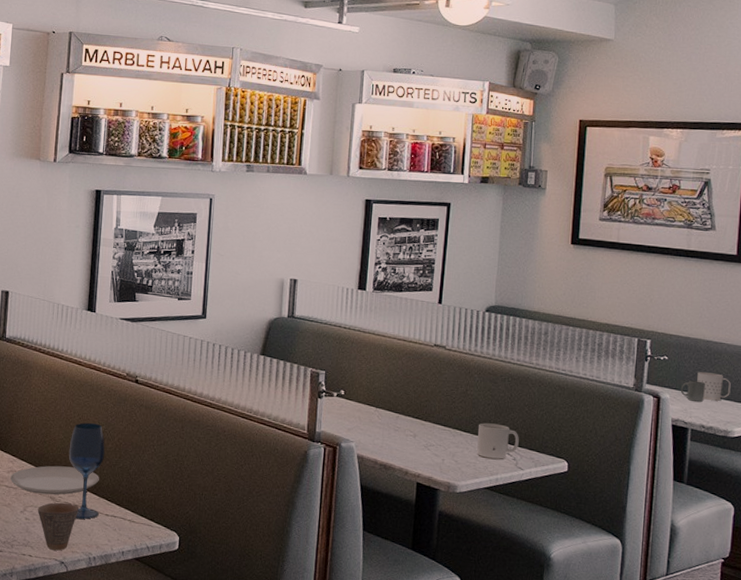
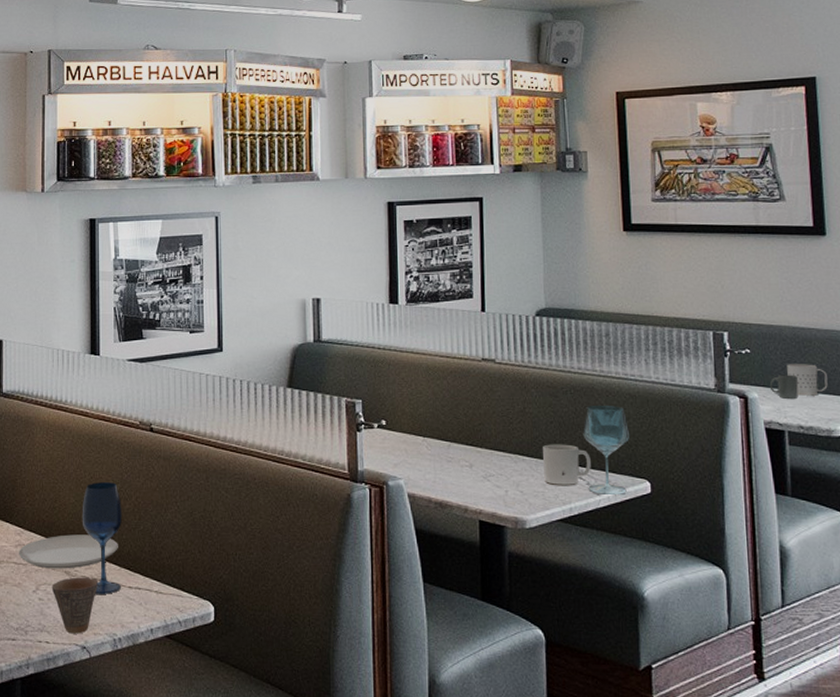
wine glass: none [514,392,556,471] -> present [583,405,631,494]

